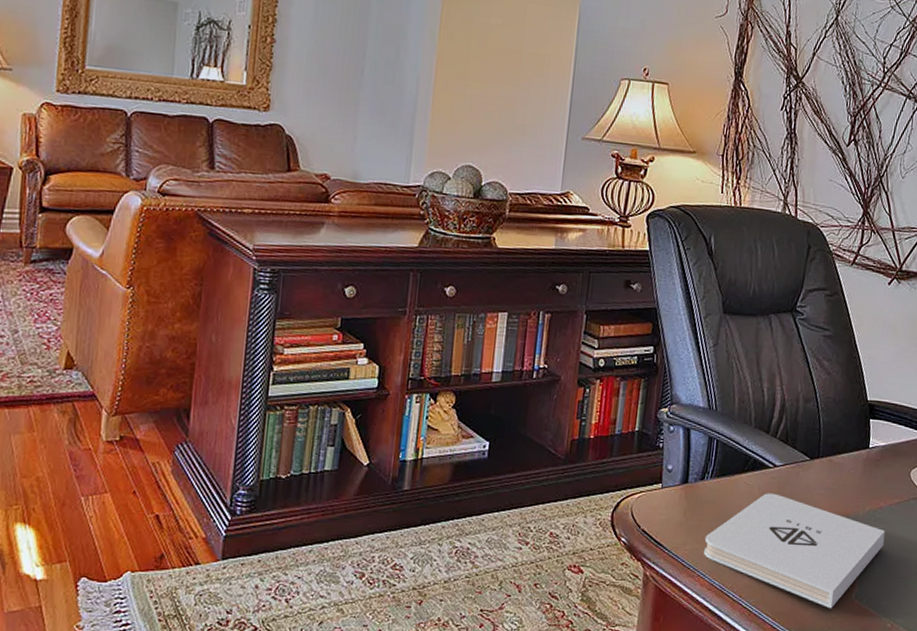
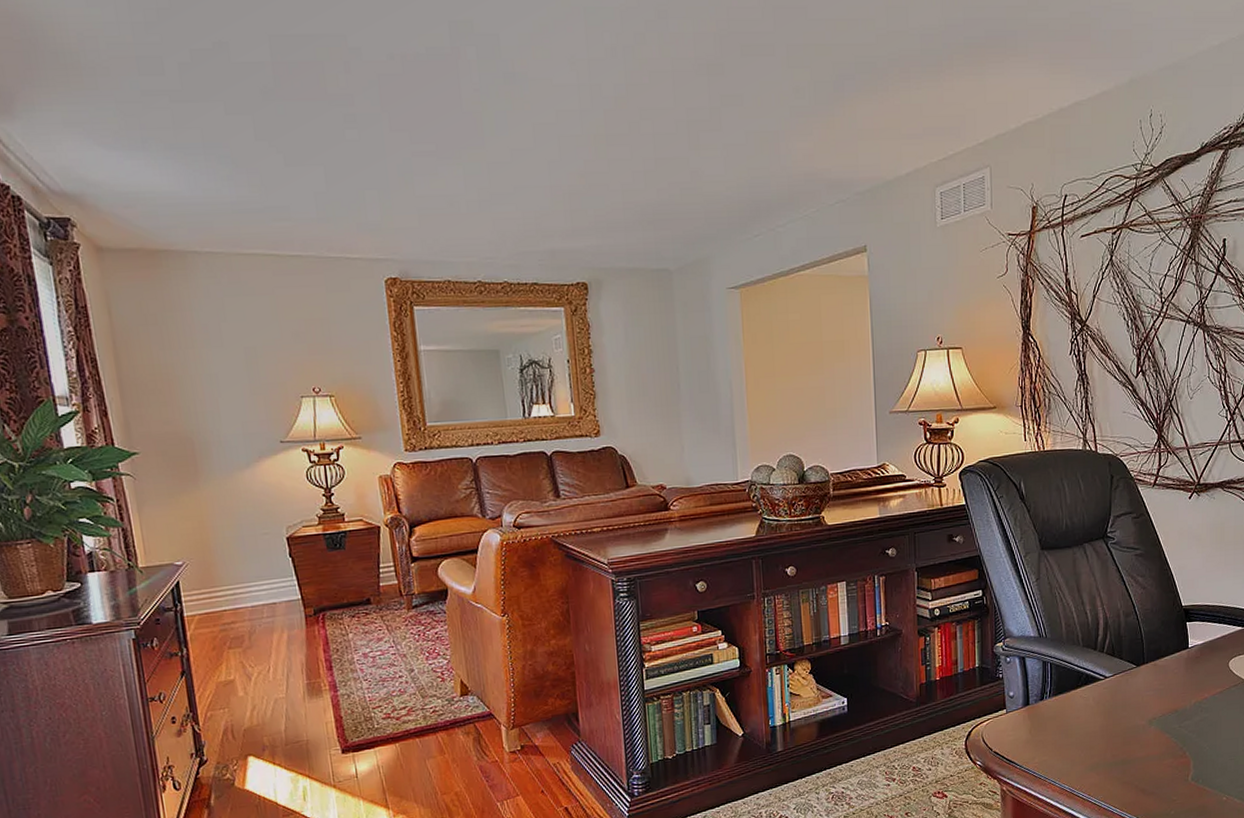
notepad: present [704,493,885,609] -> none [1051,701,1212,793]

